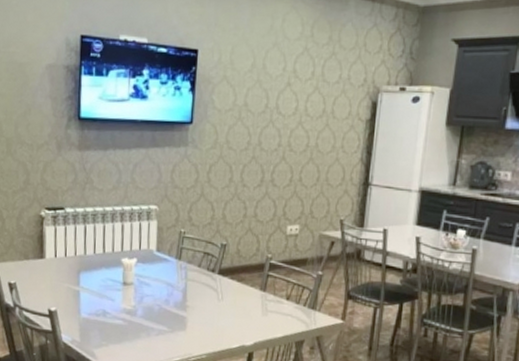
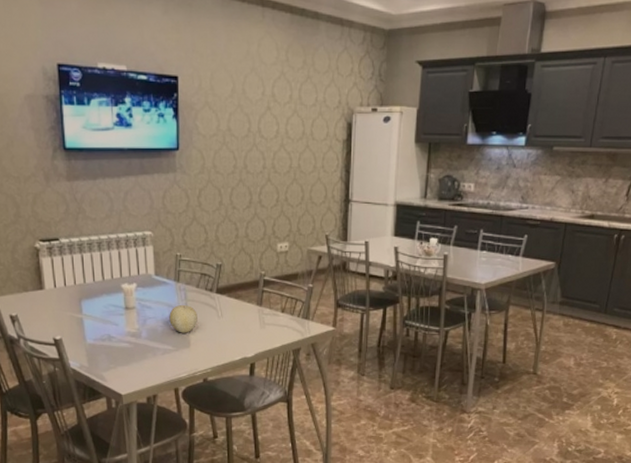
fruit: none [167,283,197,315] -> present [169,304,198,333]

